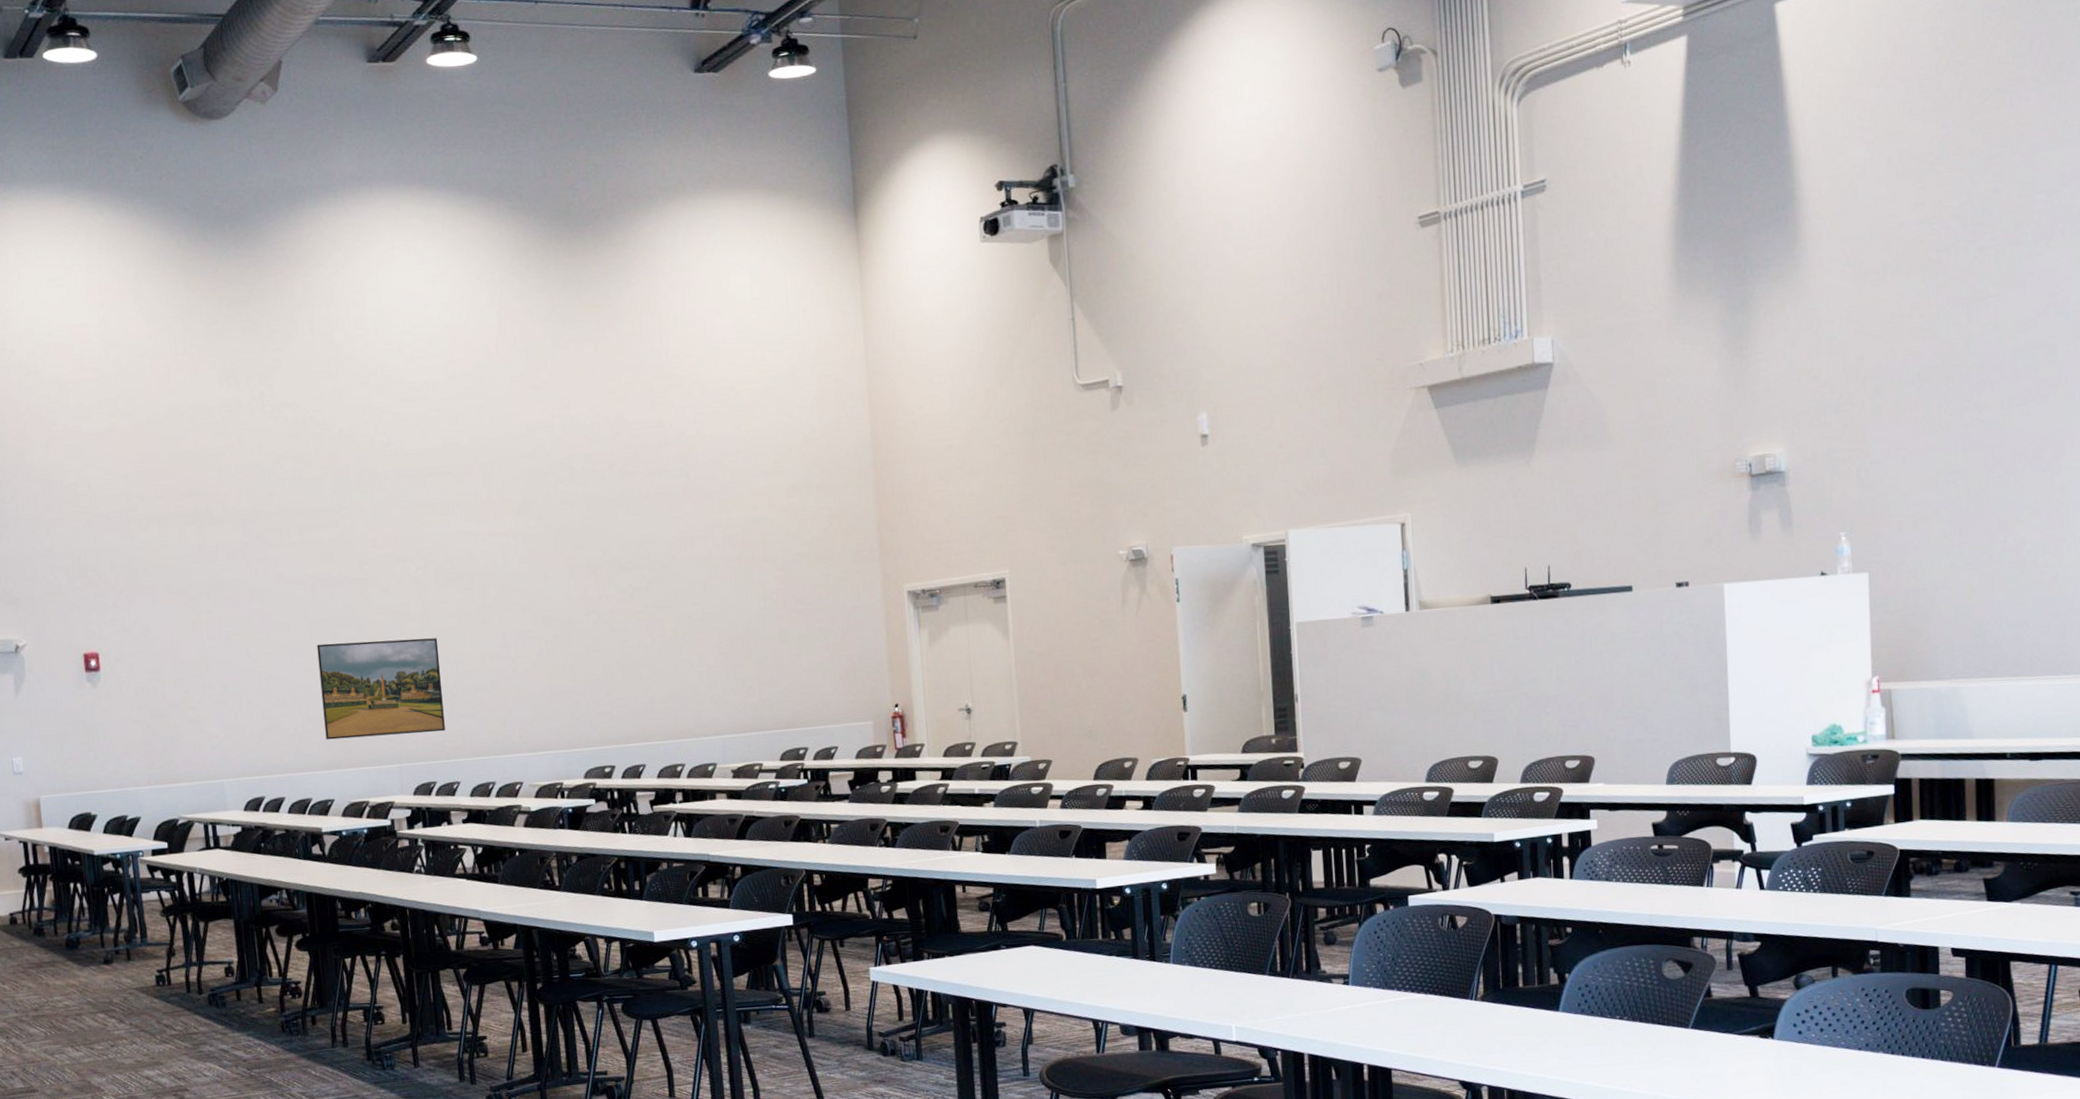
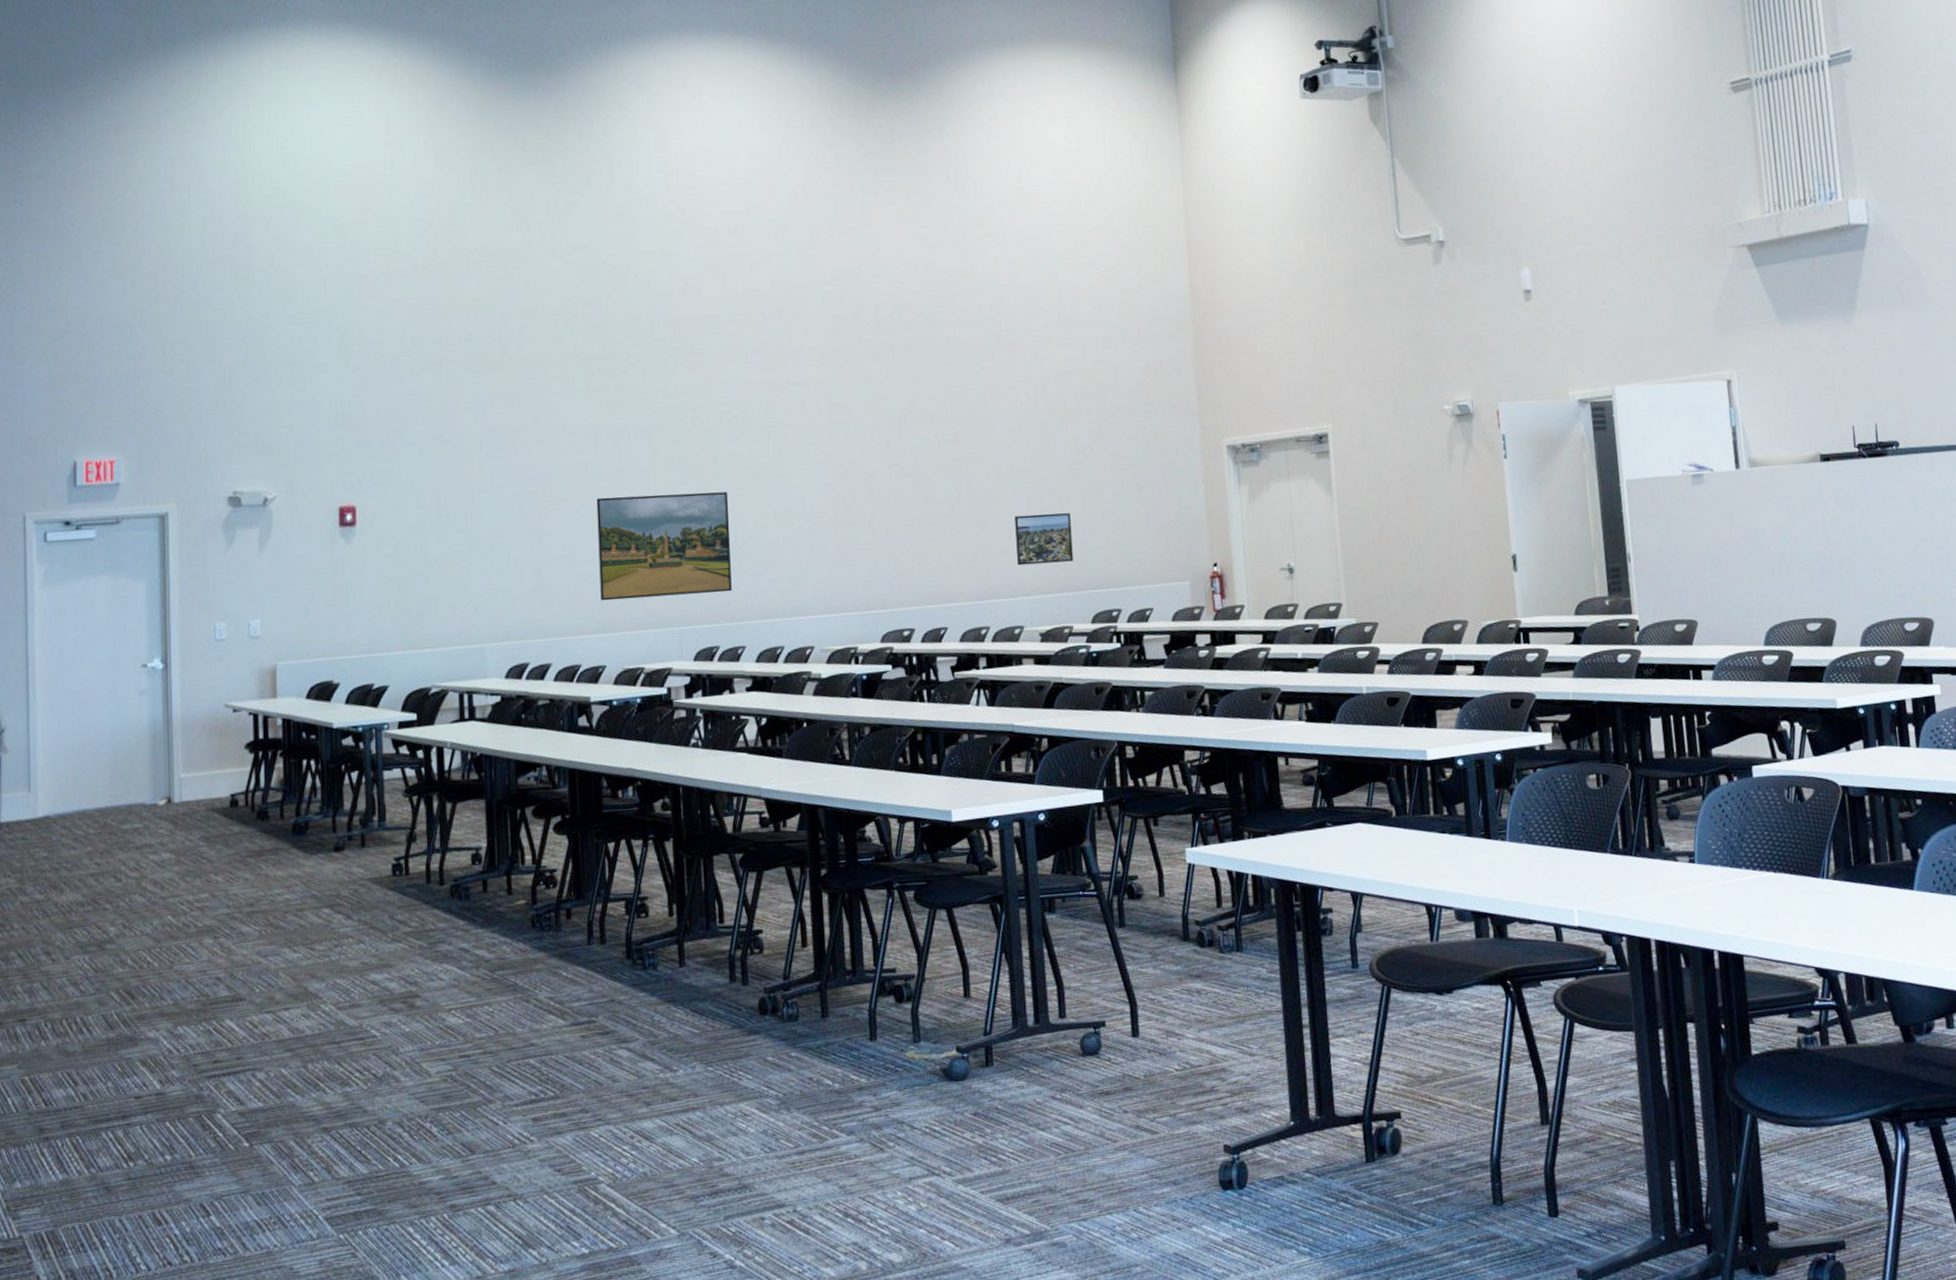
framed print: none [706,657,762,707] -> present [1014,513,1074,566]

